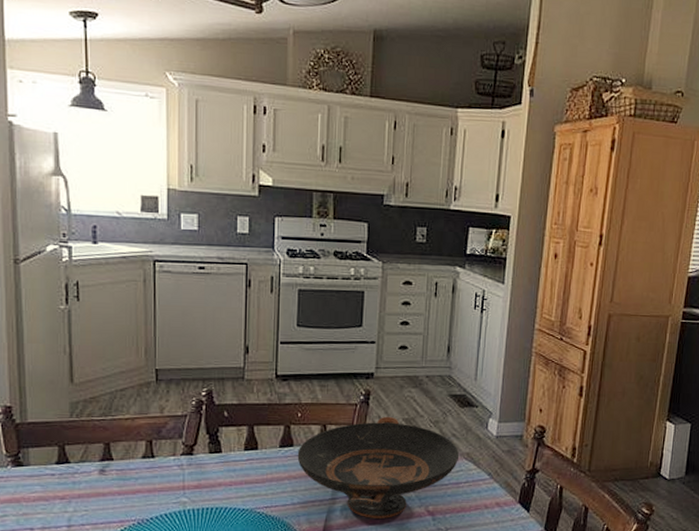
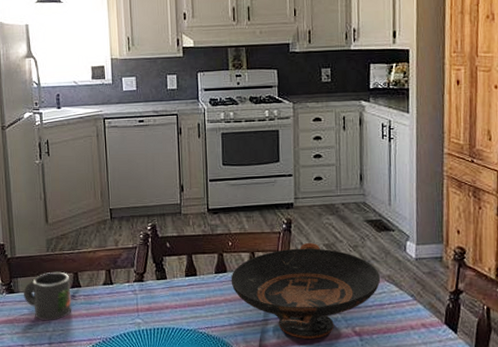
mug: none [36,441,100,500] -> present [23,271,72,321]

